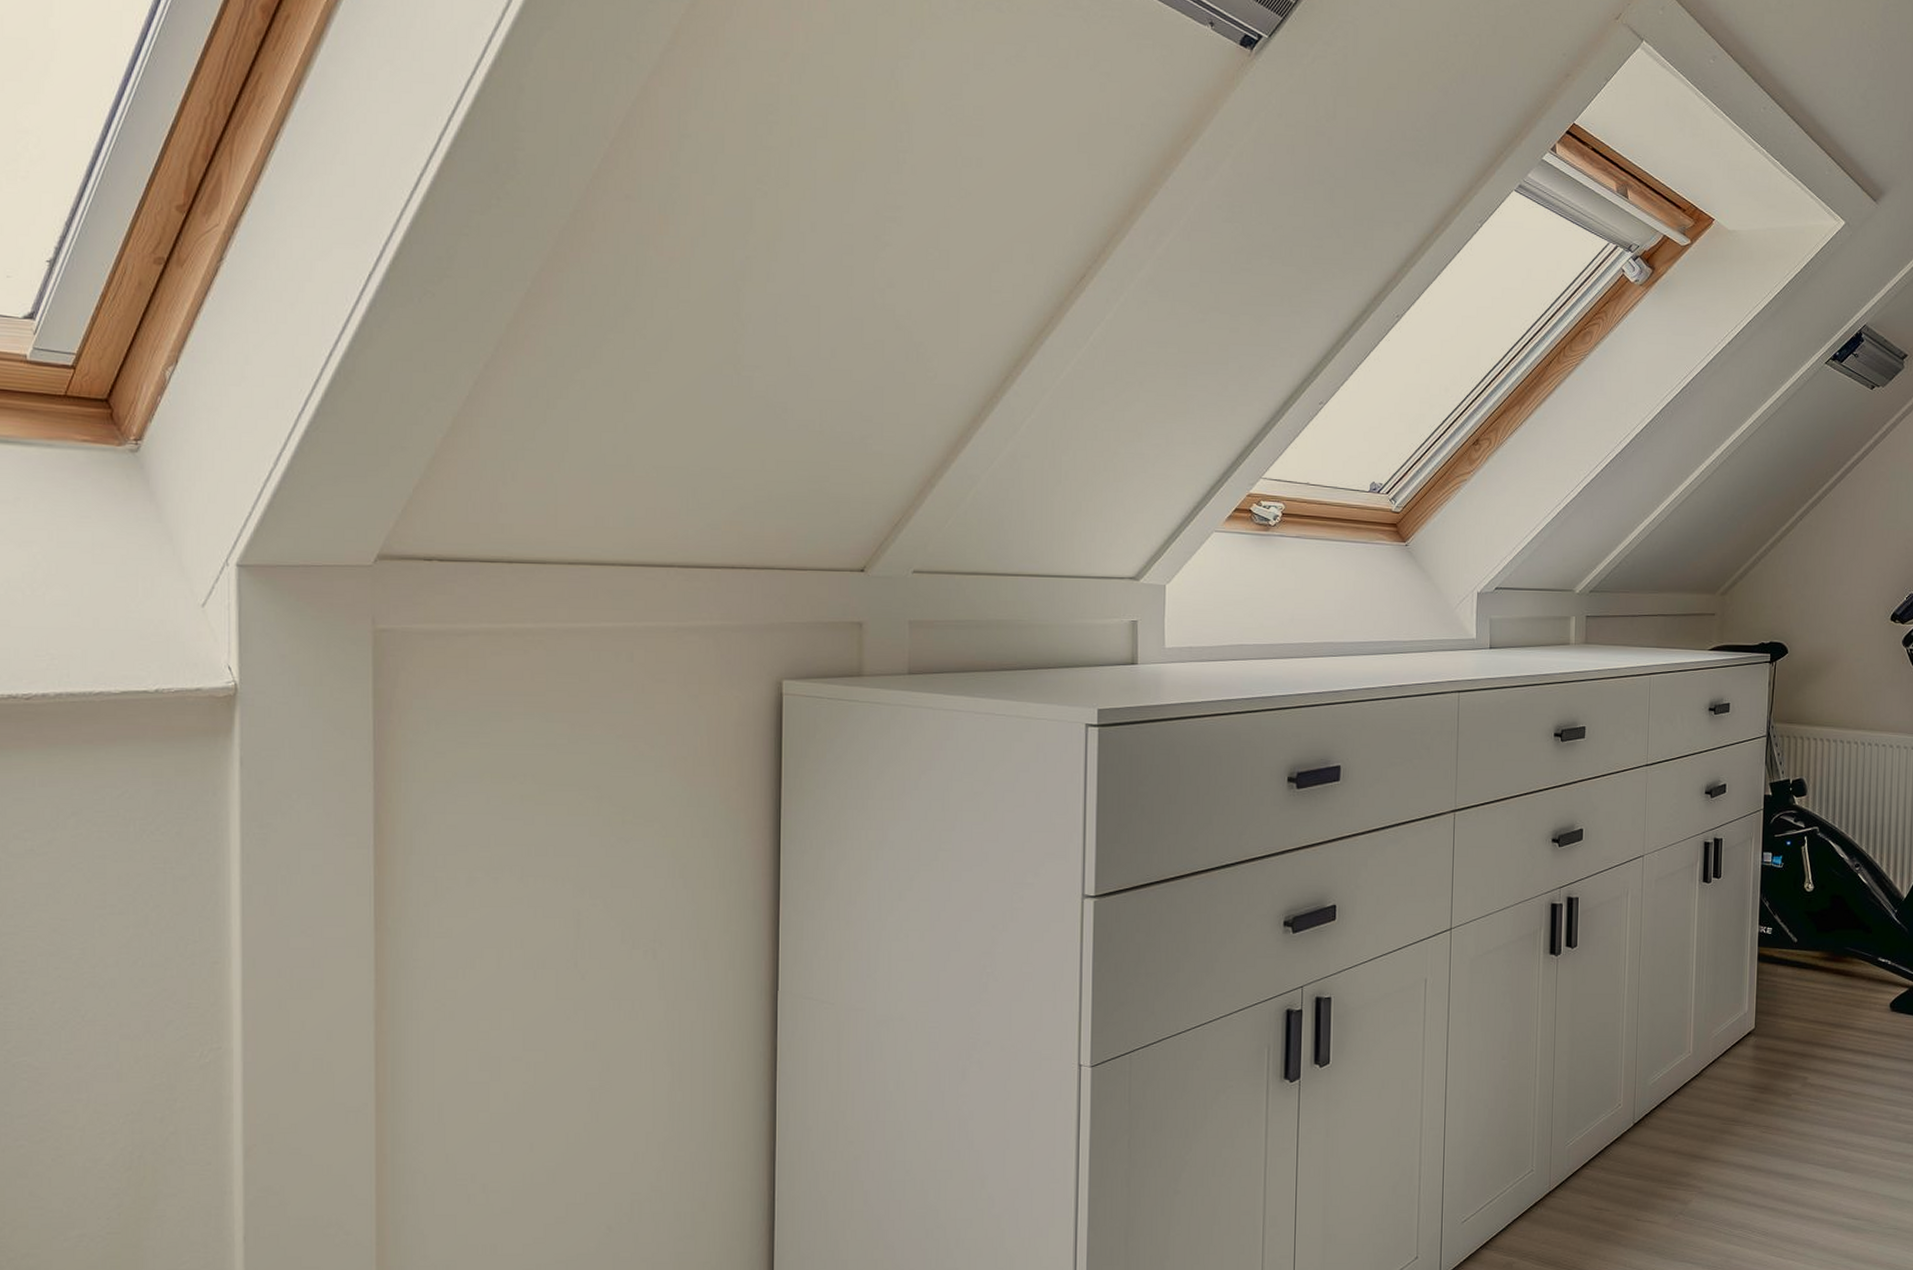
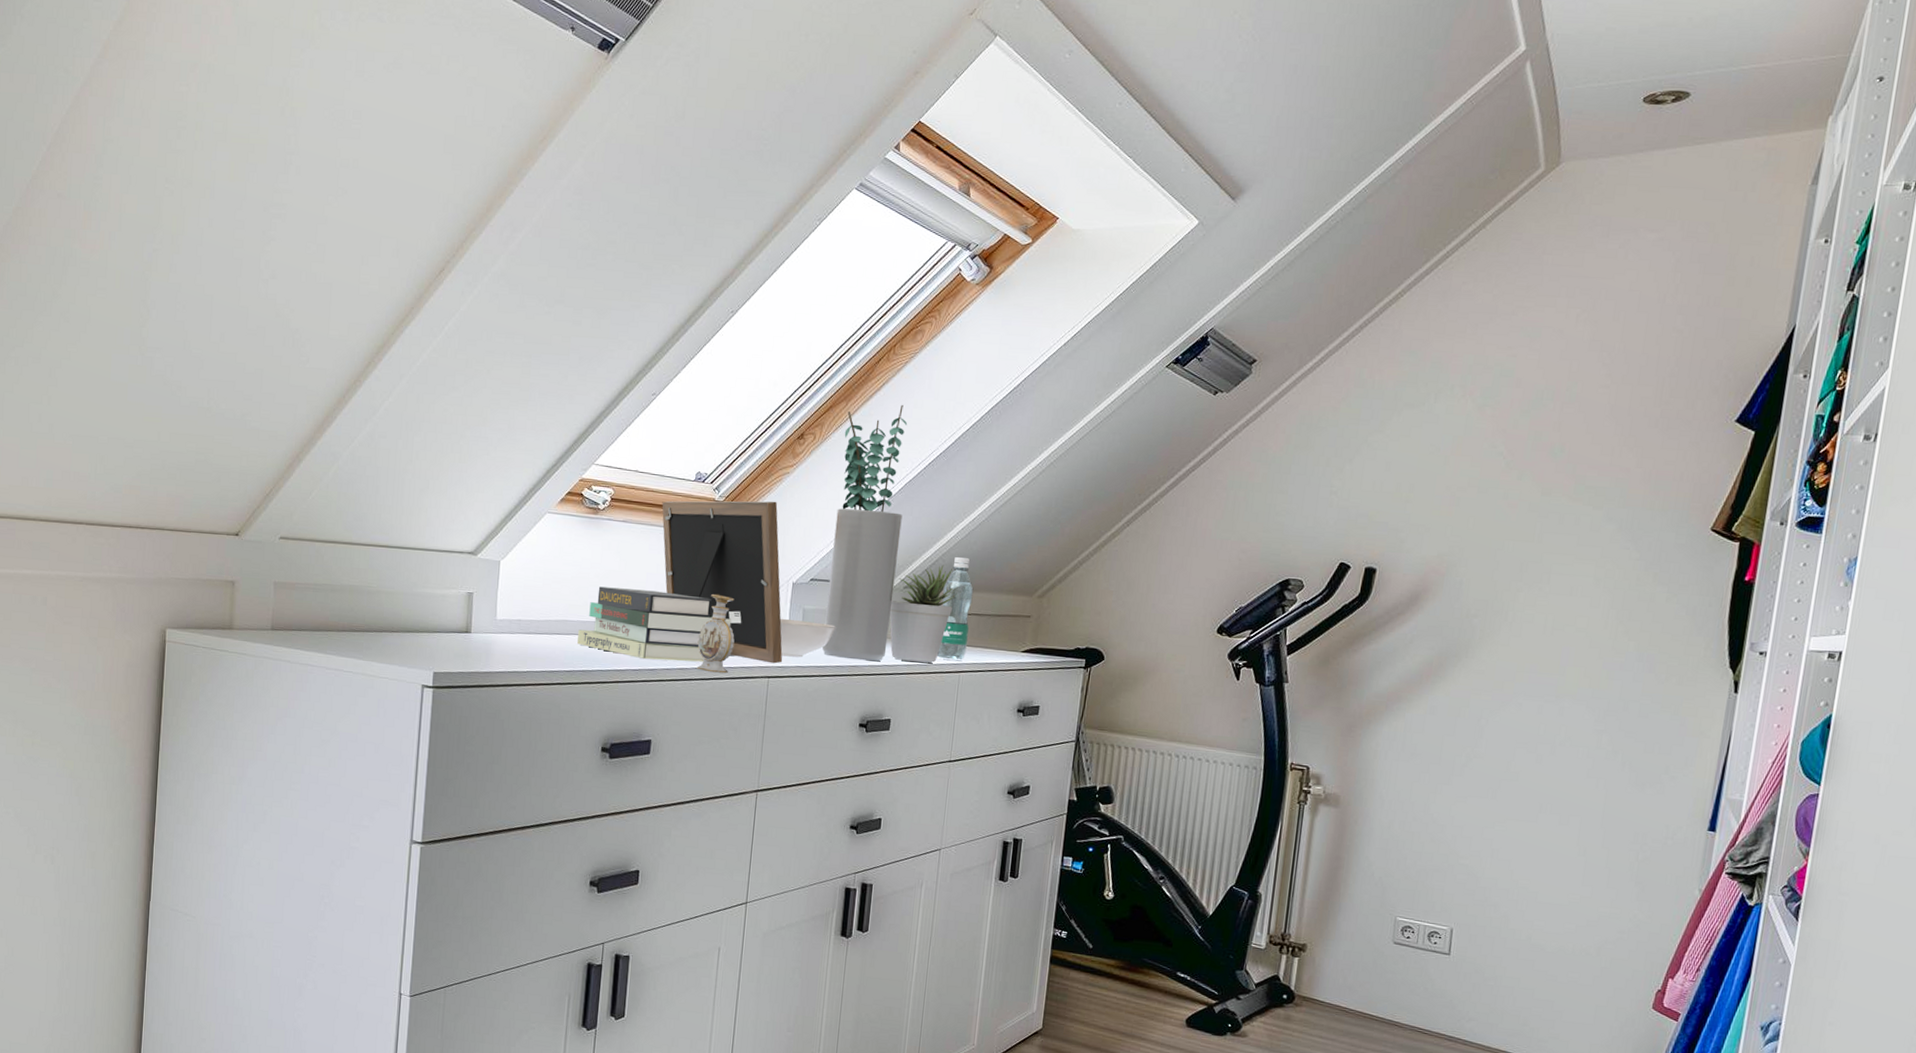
books: none [1255,607,1417,681] -> present [577,586,732,662]
picture frame: none [1336,509,1473,677] -> present [661,500,783,664]
perfume bottle: none [1383,608,1421,691] -> present [696,593,735,674]
bowl: none [1466,629,1525,669] -> present [779,618,837,658]
vase: none [1512,406,1583,669] -> present [822,404,908,662]
potted plant: none [1577,567,1641,667] -> present [889,565,956,663]
bottle: none [1627,559,1658,663] -> present [937,557,974,661]

